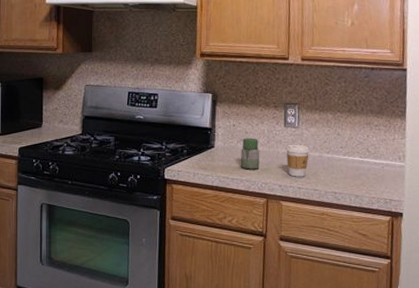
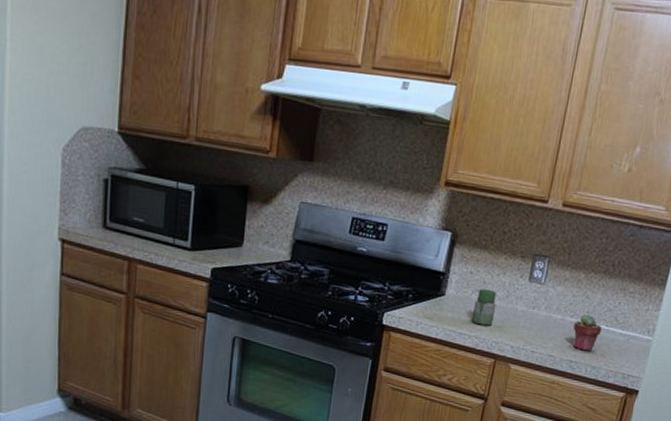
coffee cup: present [286,144,310,177] -> none [523,302,553,340]
potted succulent: none [331,149,357,182] -> present [573,314,602,352]

